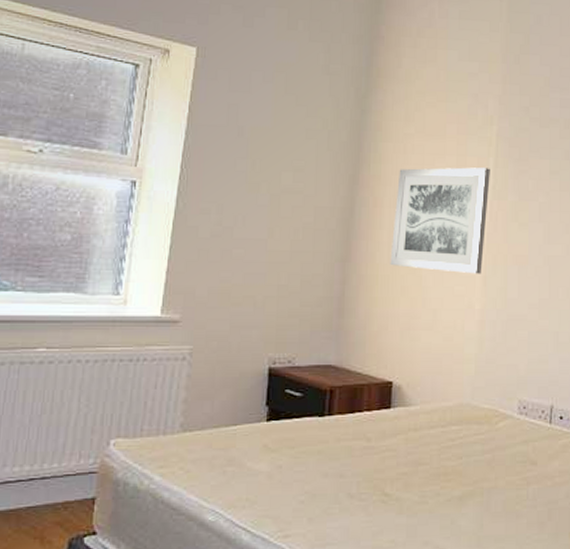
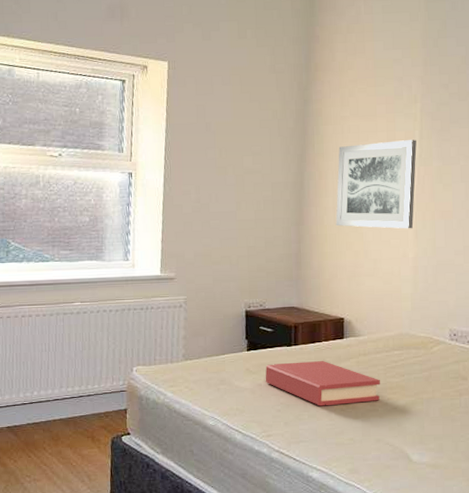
hardback book: none [287,437,432,497] -> present [265,361,380,407]

